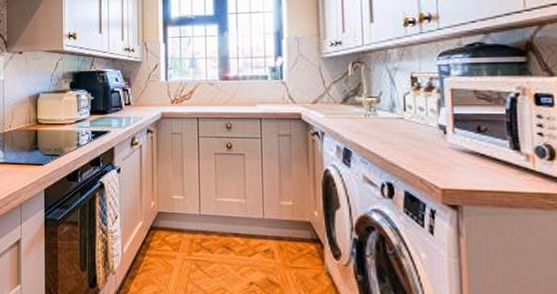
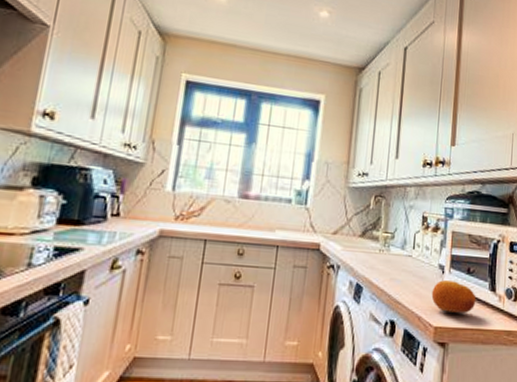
fruit: none [433,141,494,175] -> present [431,280,476,313]

